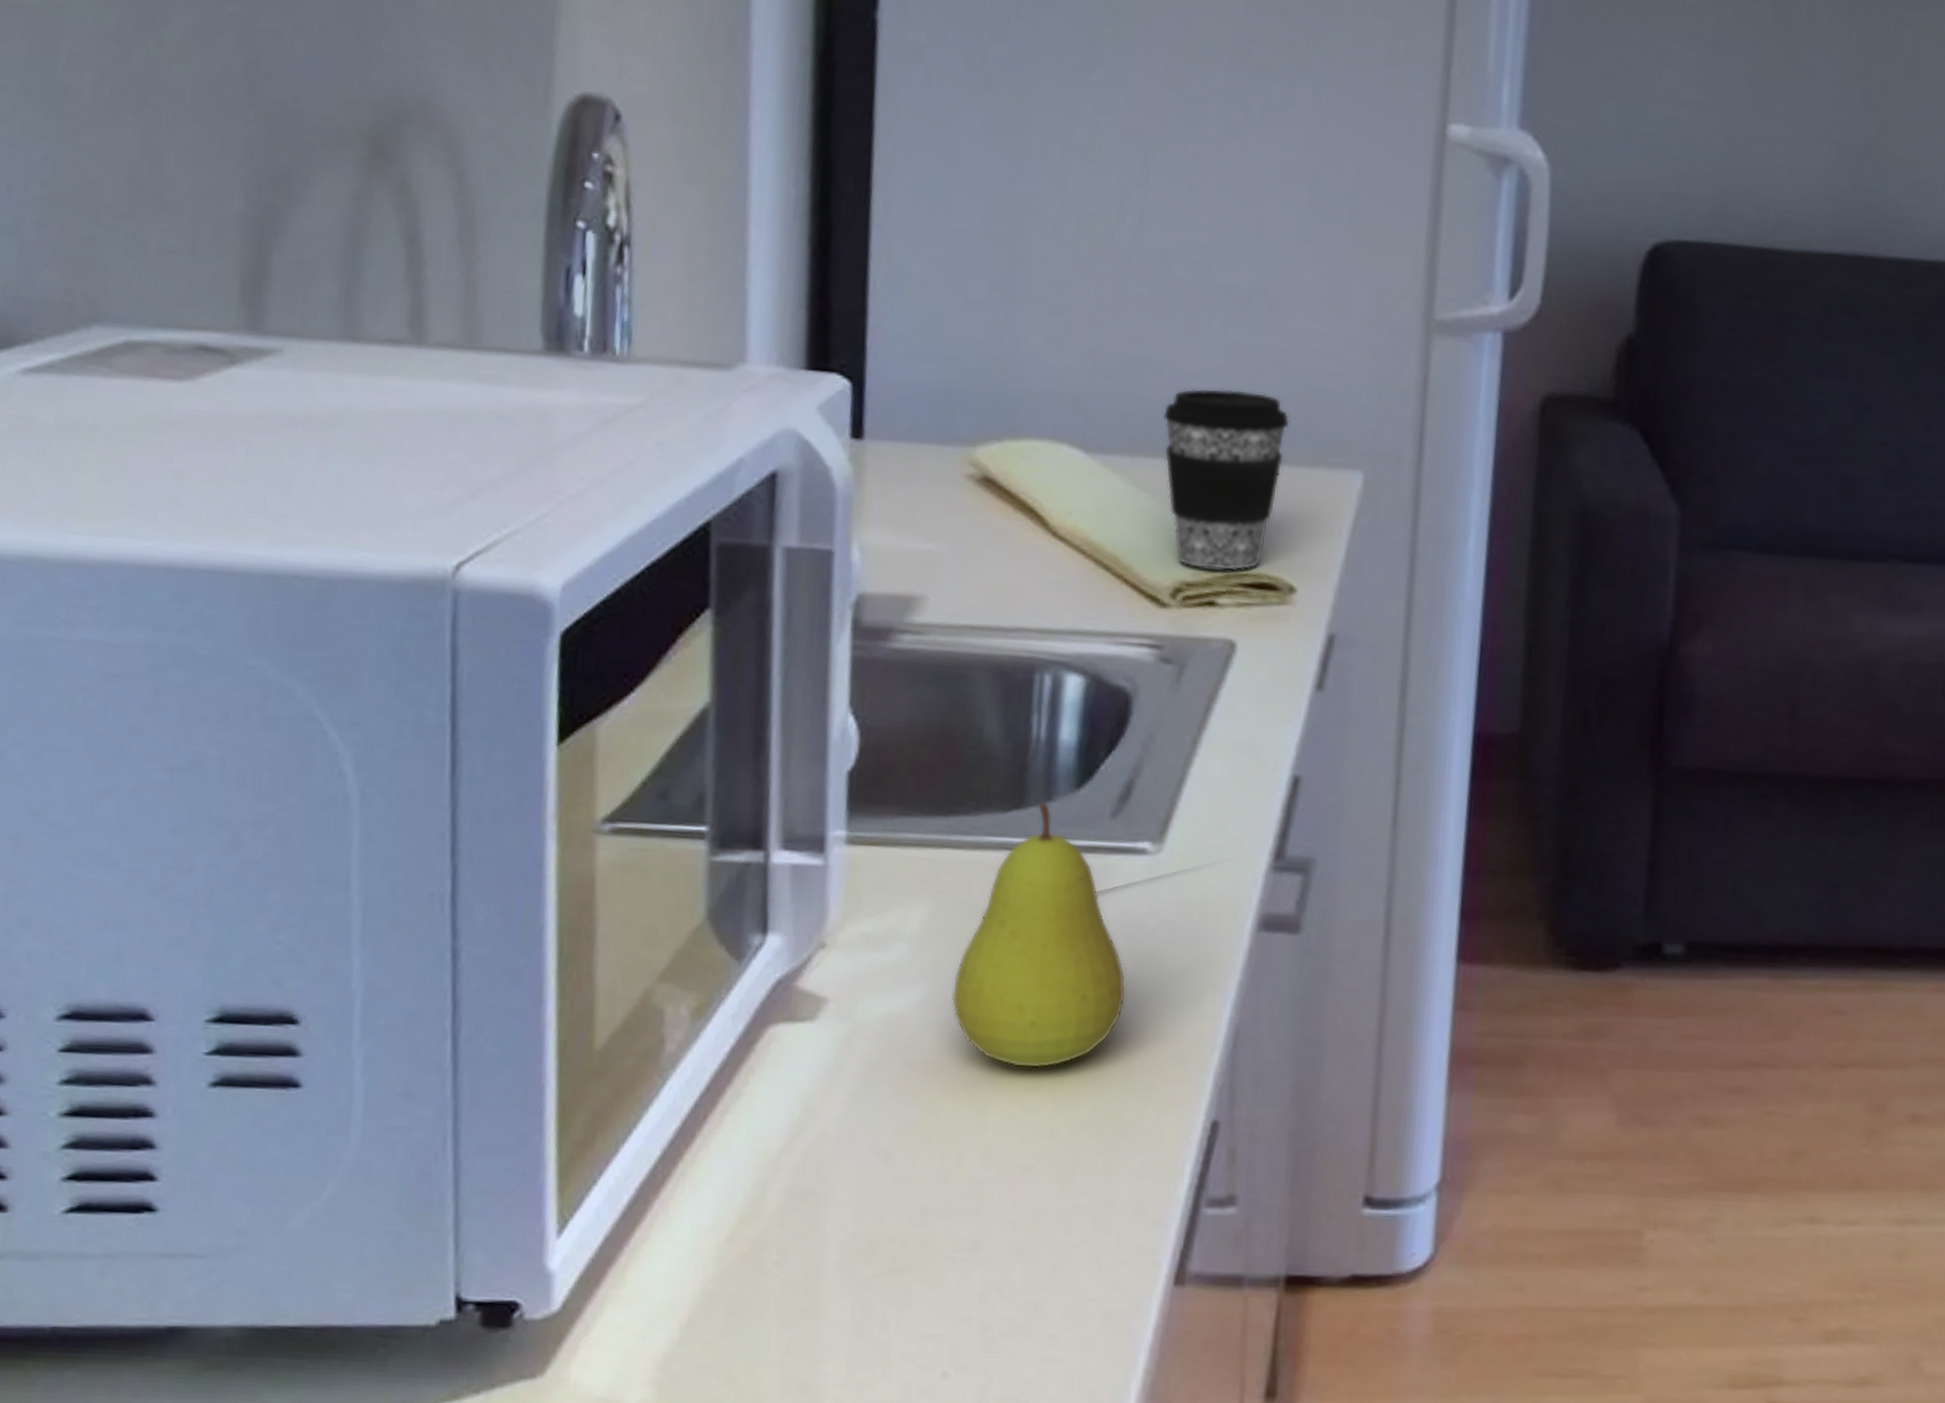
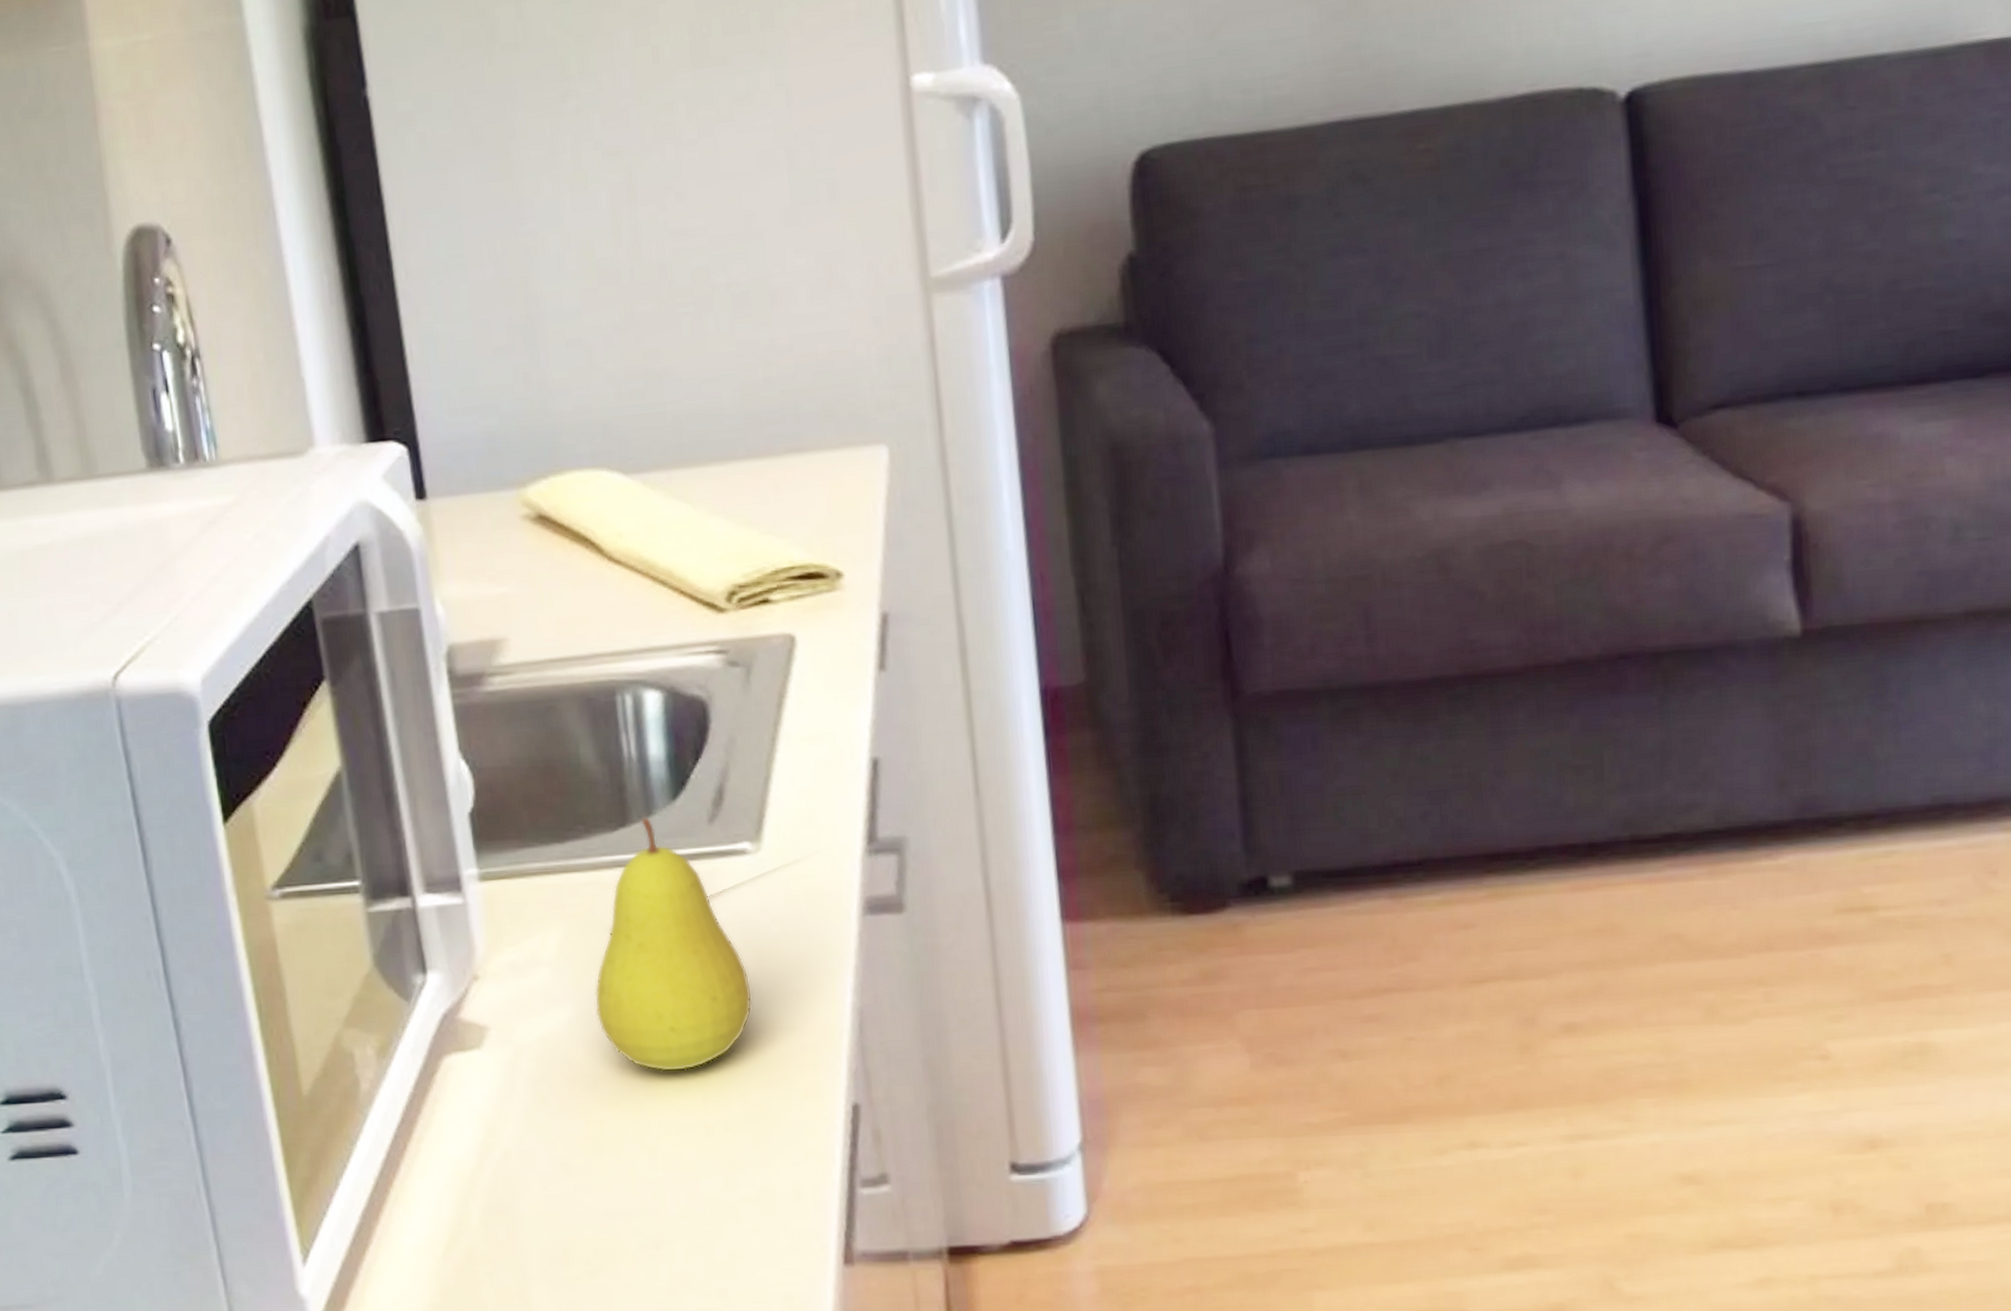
coffee cup: present [1162,388,1290,571] -> none [688,384,809,570]

